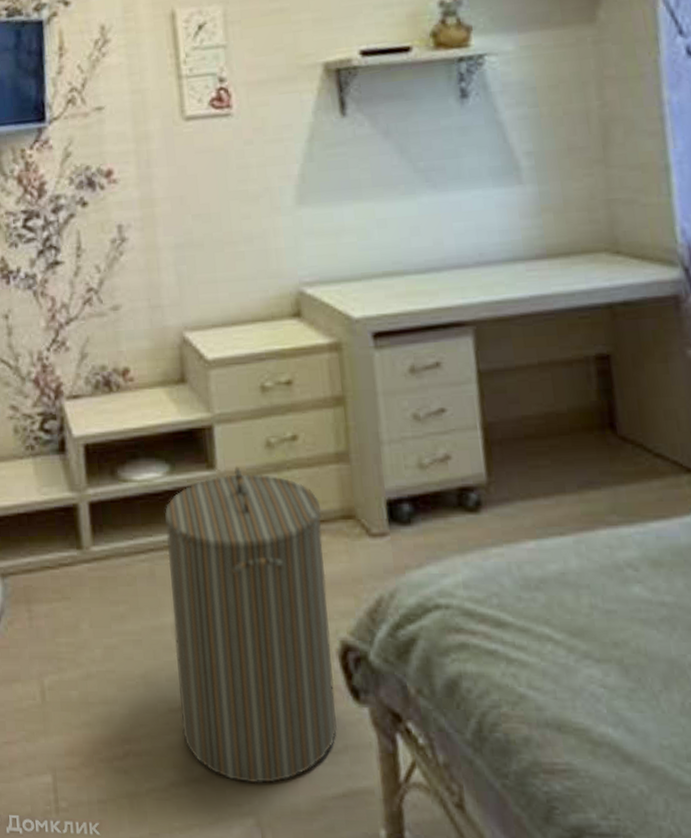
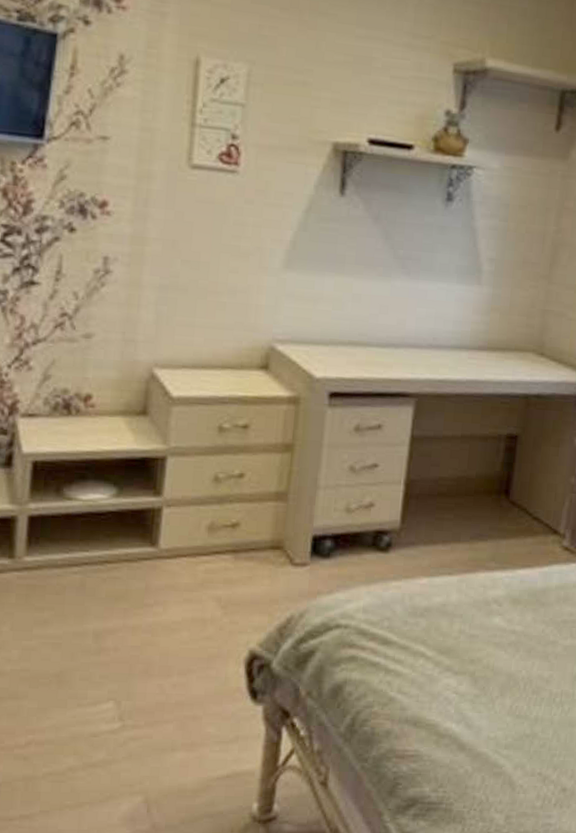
laundry hamper: present [164,466,338,784] -> none [88,495,254,768]

